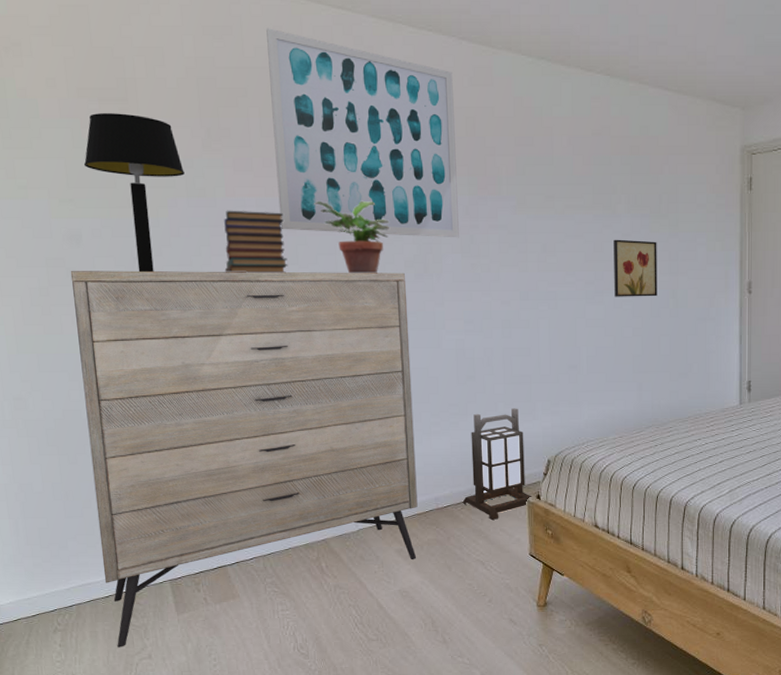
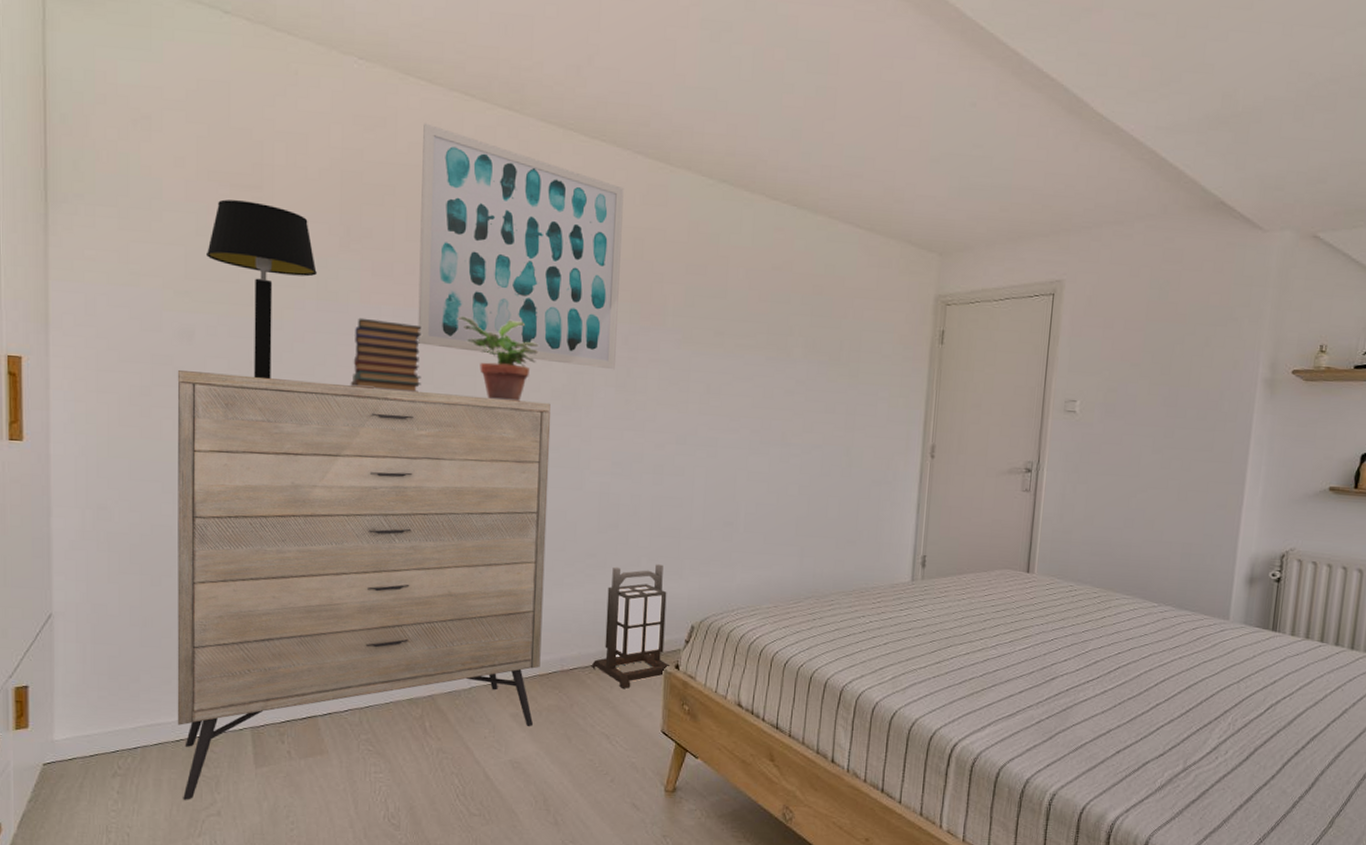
wall art: present [613,239,657,297] -> none [781,386,834,453]

